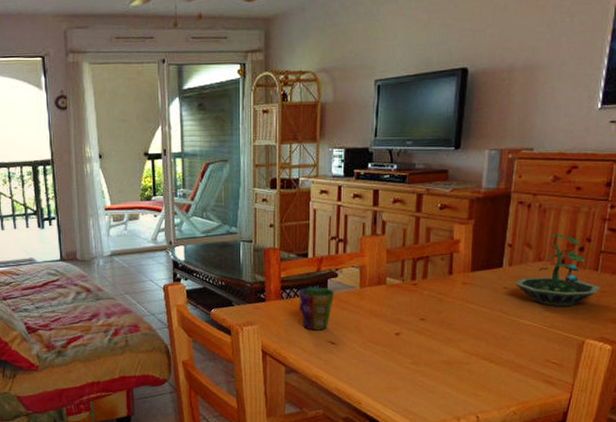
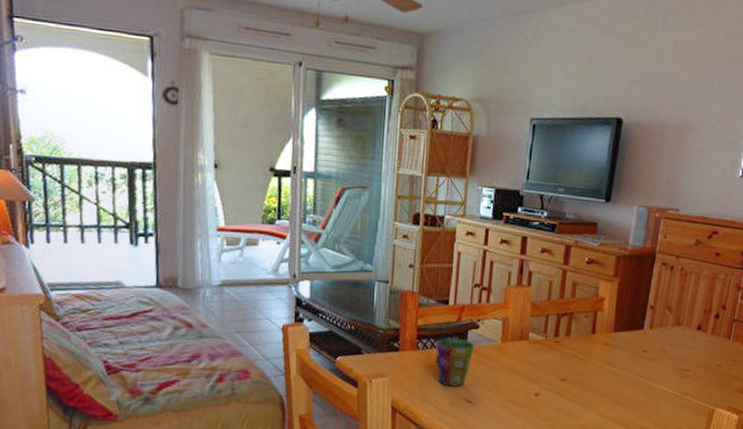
terrarium: present [514,233,601,307] -> none [653,298,732,374]

